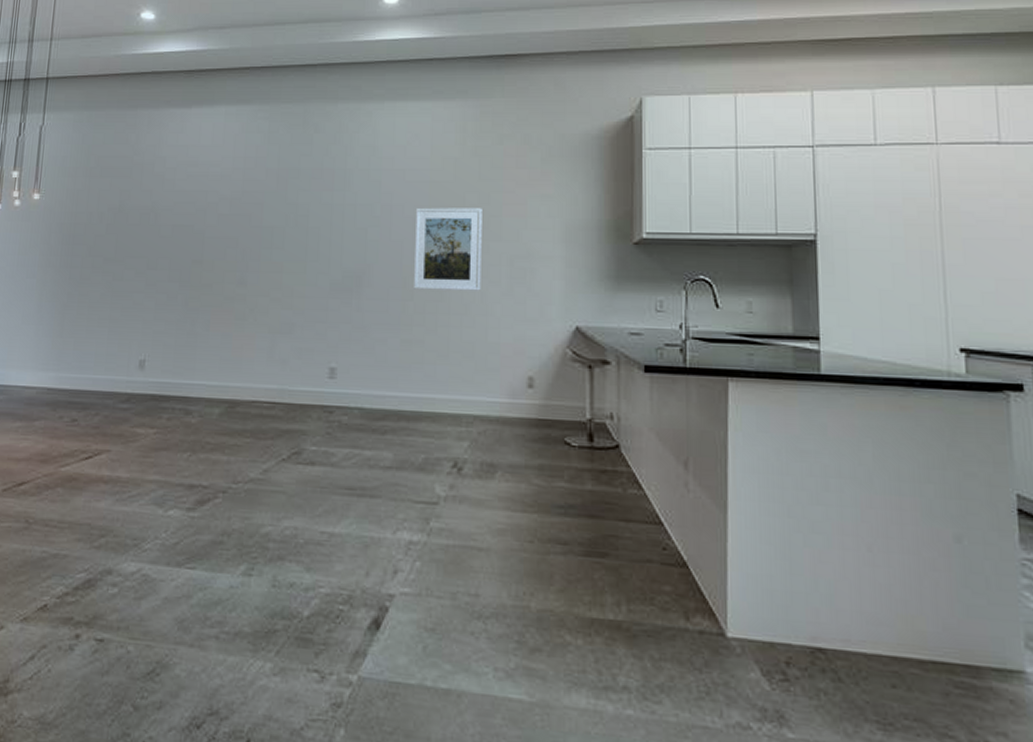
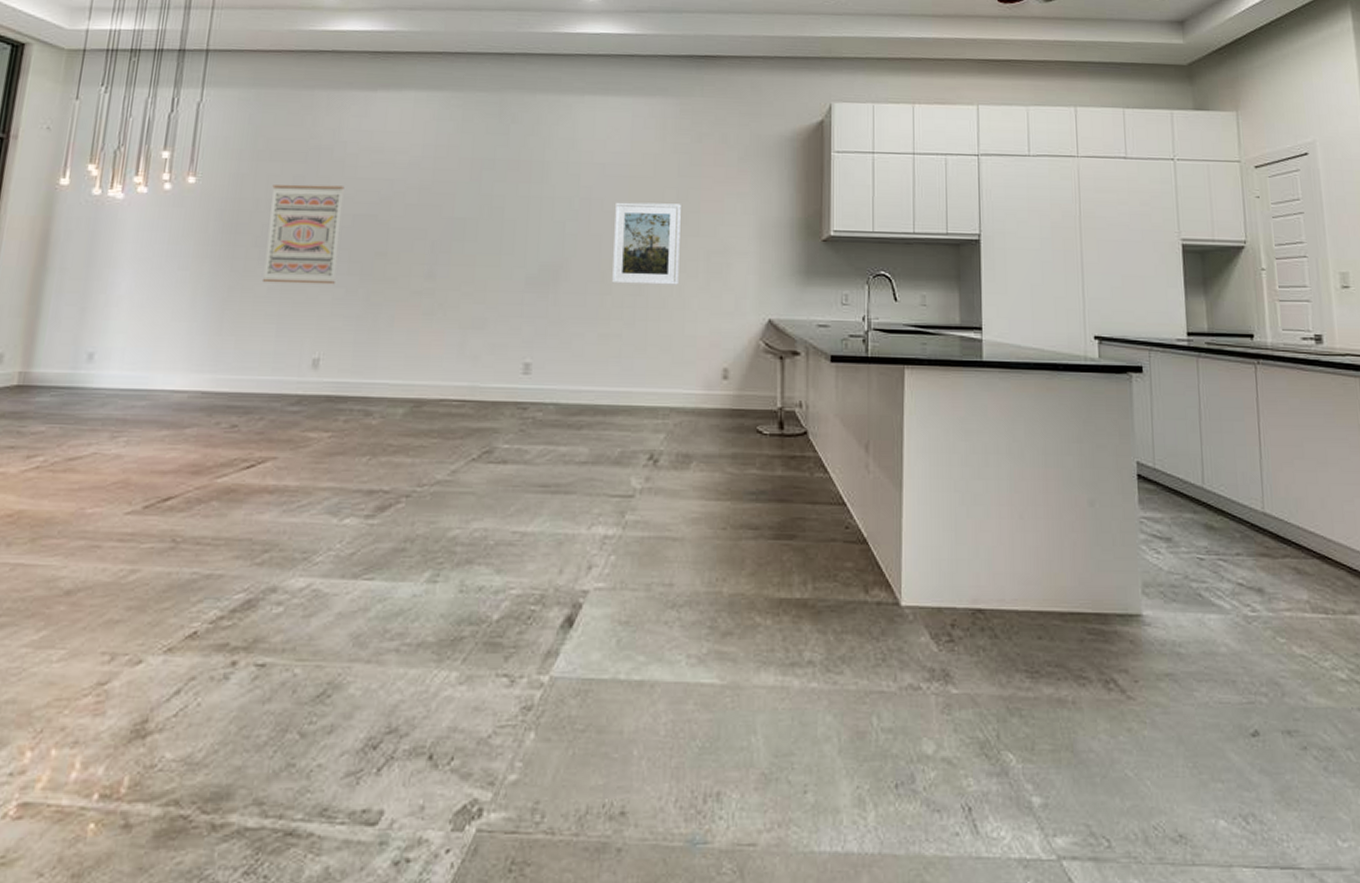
wall art: none [95,198,164,291] -> present [261,184,344,285]

